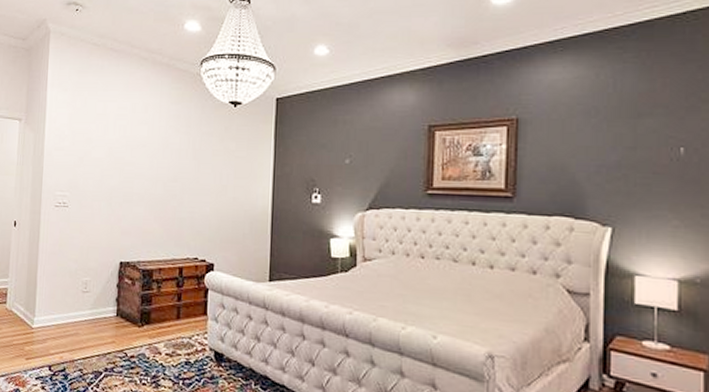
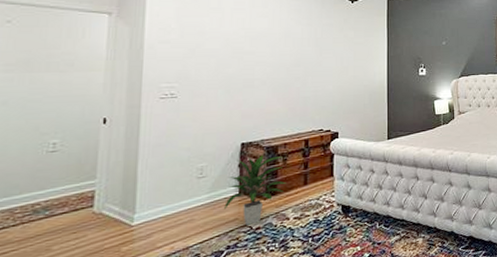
indoor plant: none [104,277,160,352] -> present [224,155,286,225]

